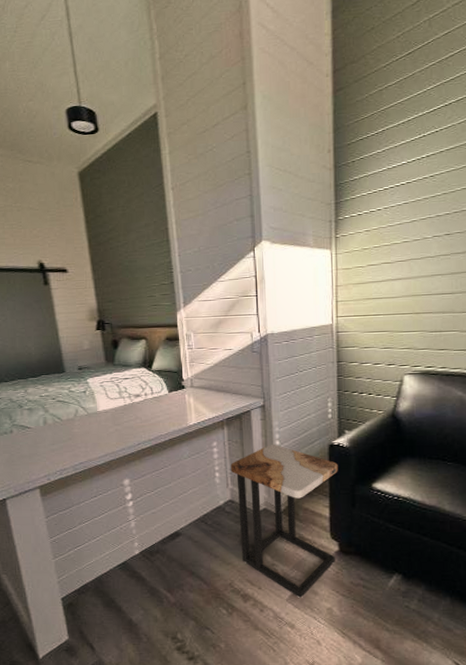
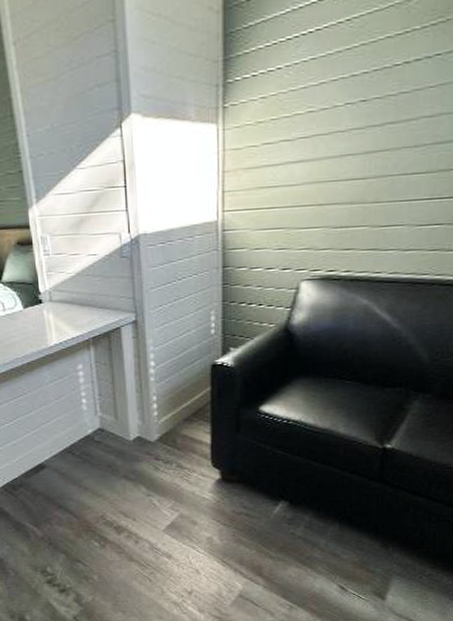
side table: present [230,445,338,598] -> none [99,366,221,528]

